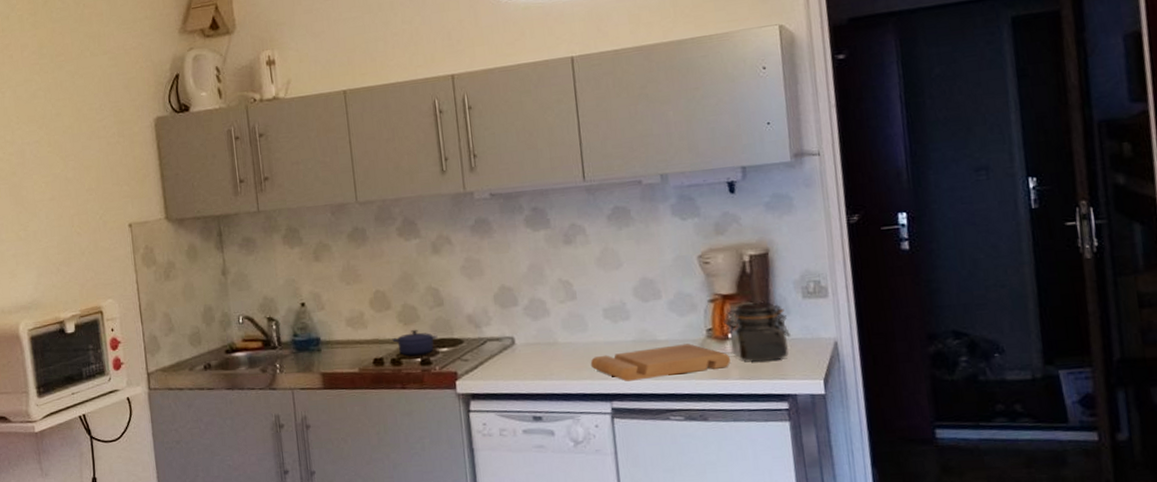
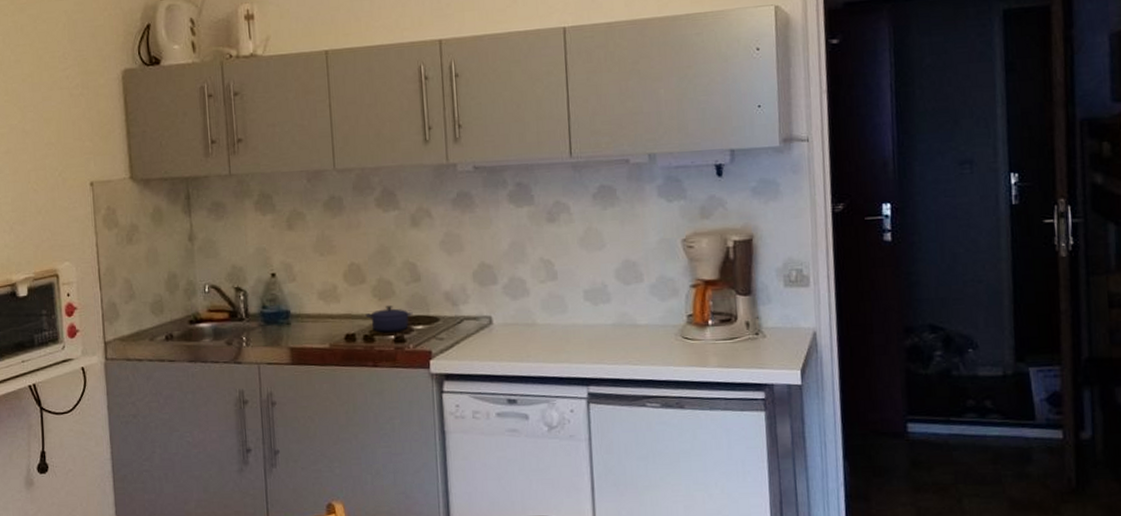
cutting board: present [590,343,730,382] -> none [568,329,709,366]
jar: present [724,302,790,362] -> none [705,290,770,350]

